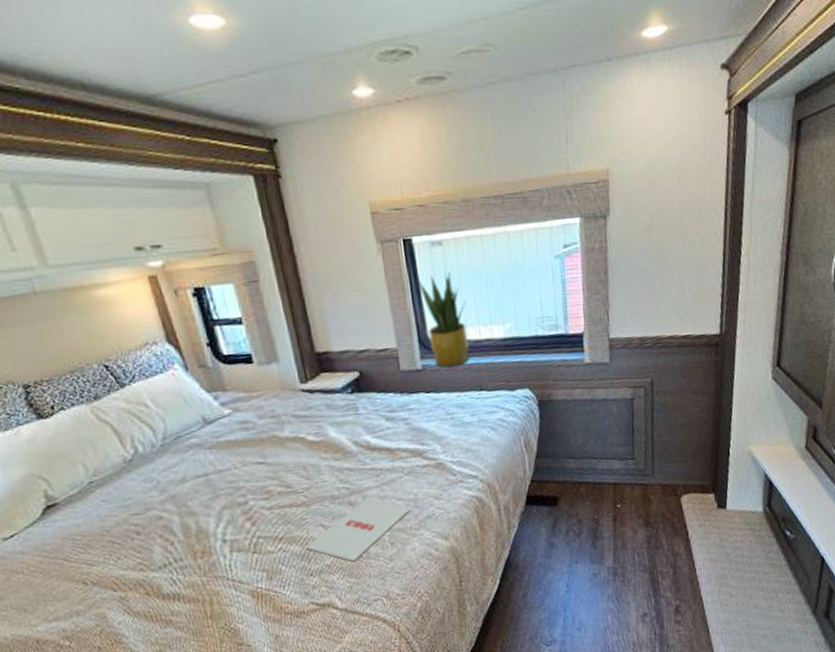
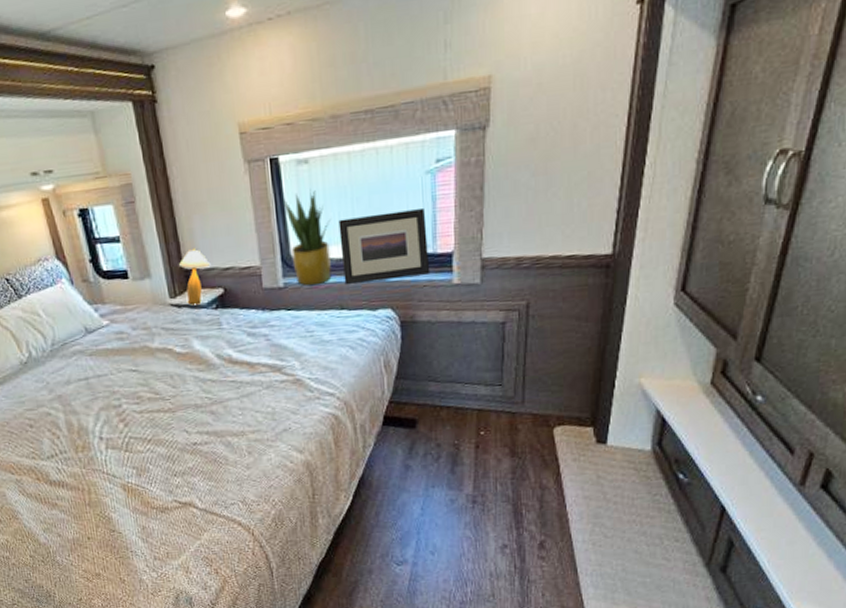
magazine: present [306,498,412,562] -> none [171,409,270,467]
table lamp: none [308,329,343,389] -> present [178,247,210,304]
picture frame: none [474,291,564,366] -> present [338,209,430,285]

